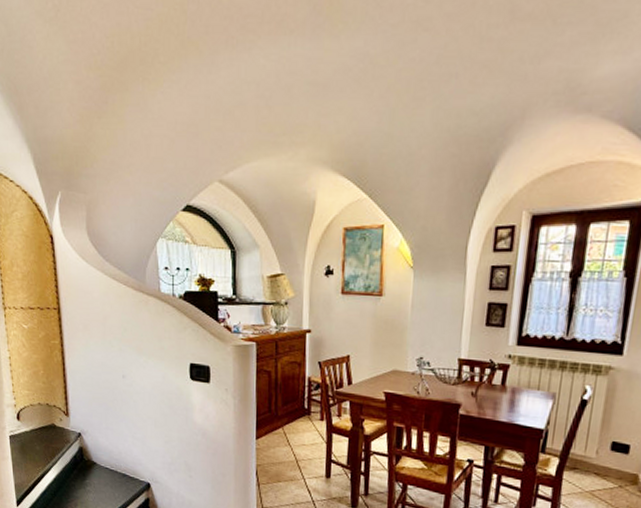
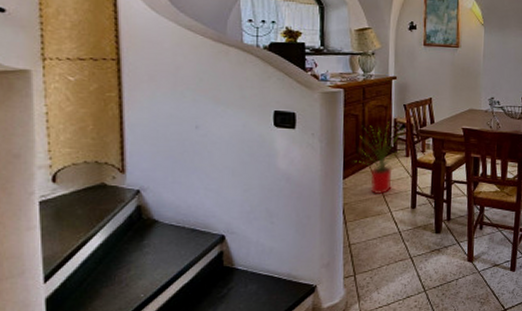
house plant: none [267,381,320,460] -> present [354,122,405,195]

